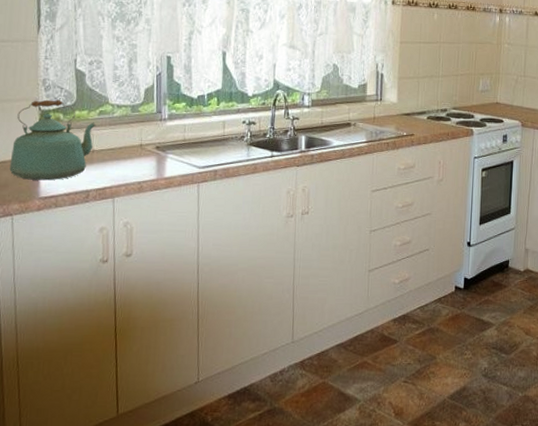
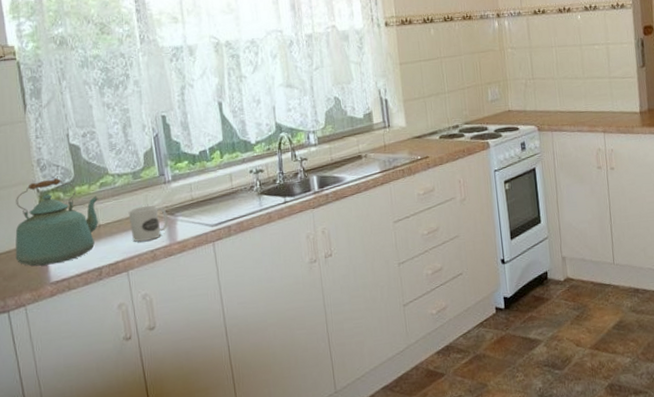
mug: none [122,139,160,172] -> present [128,205,169,242]

